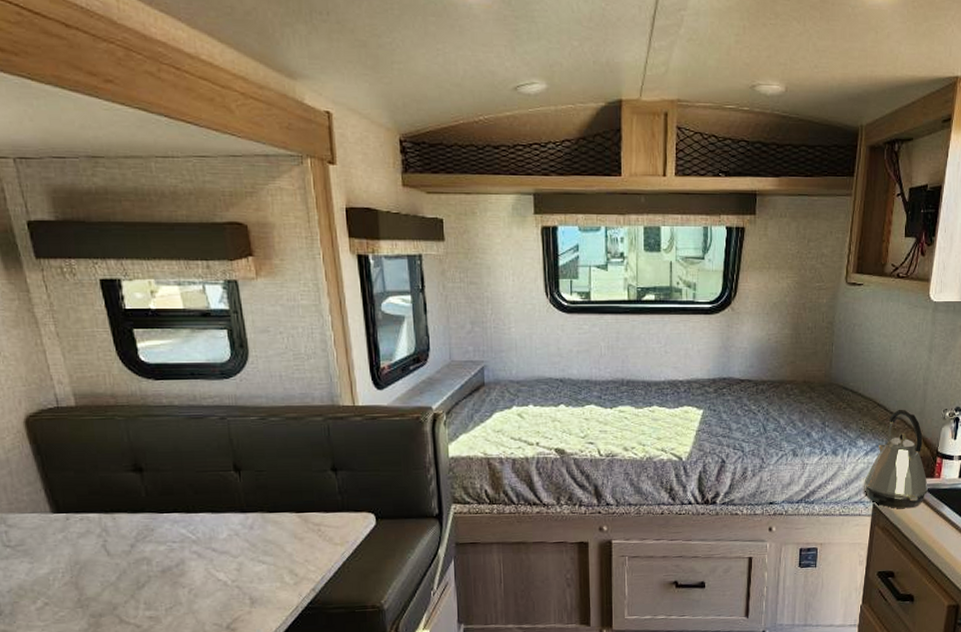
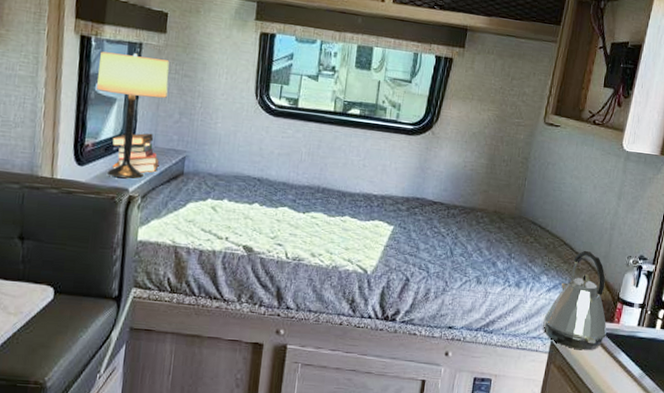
table lamp: none [381,266,456,397] -> present [97,51,170,180]
books: none [407,347,459,389] -> present [112,133,159,173]

